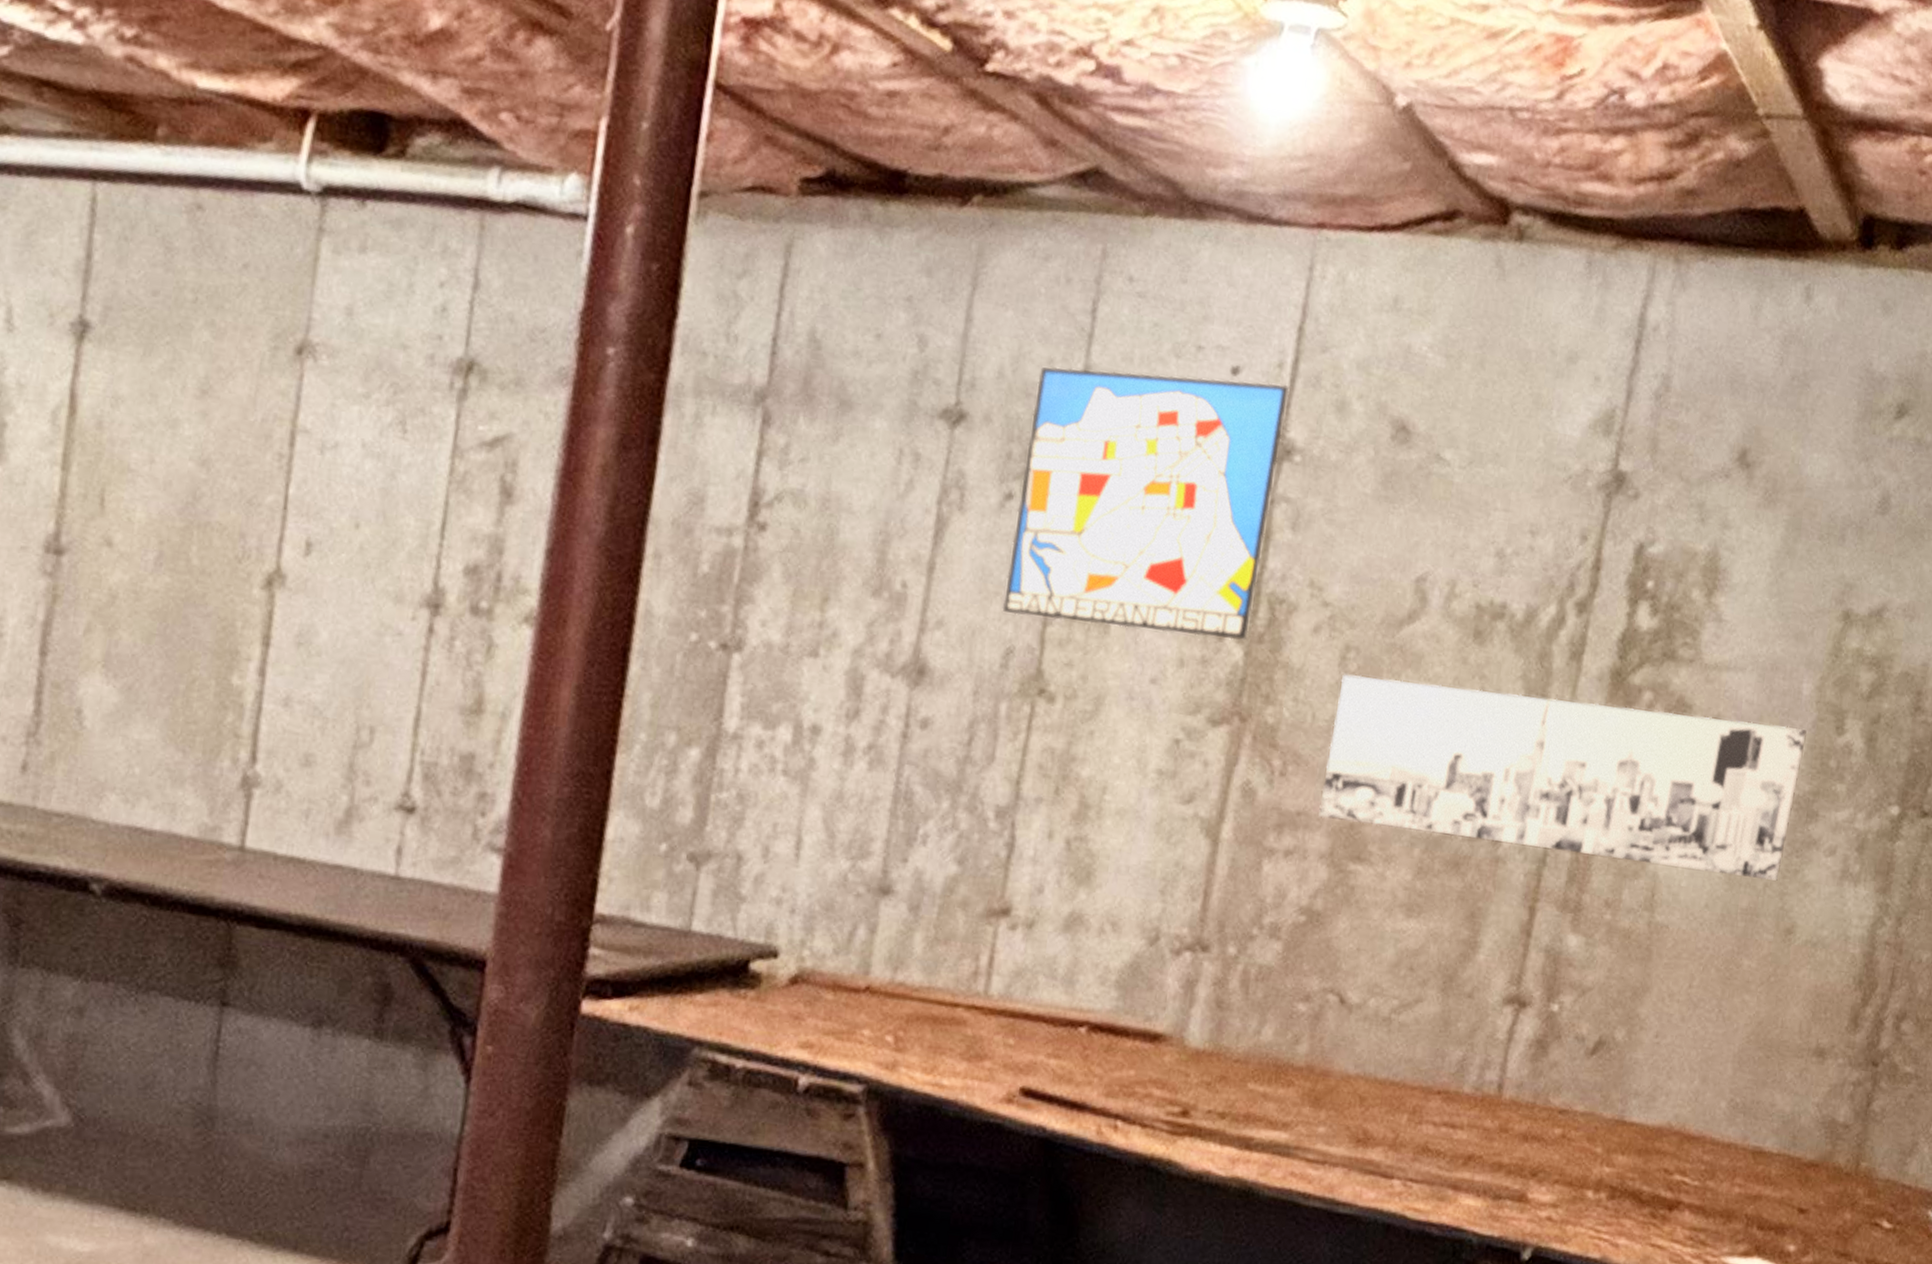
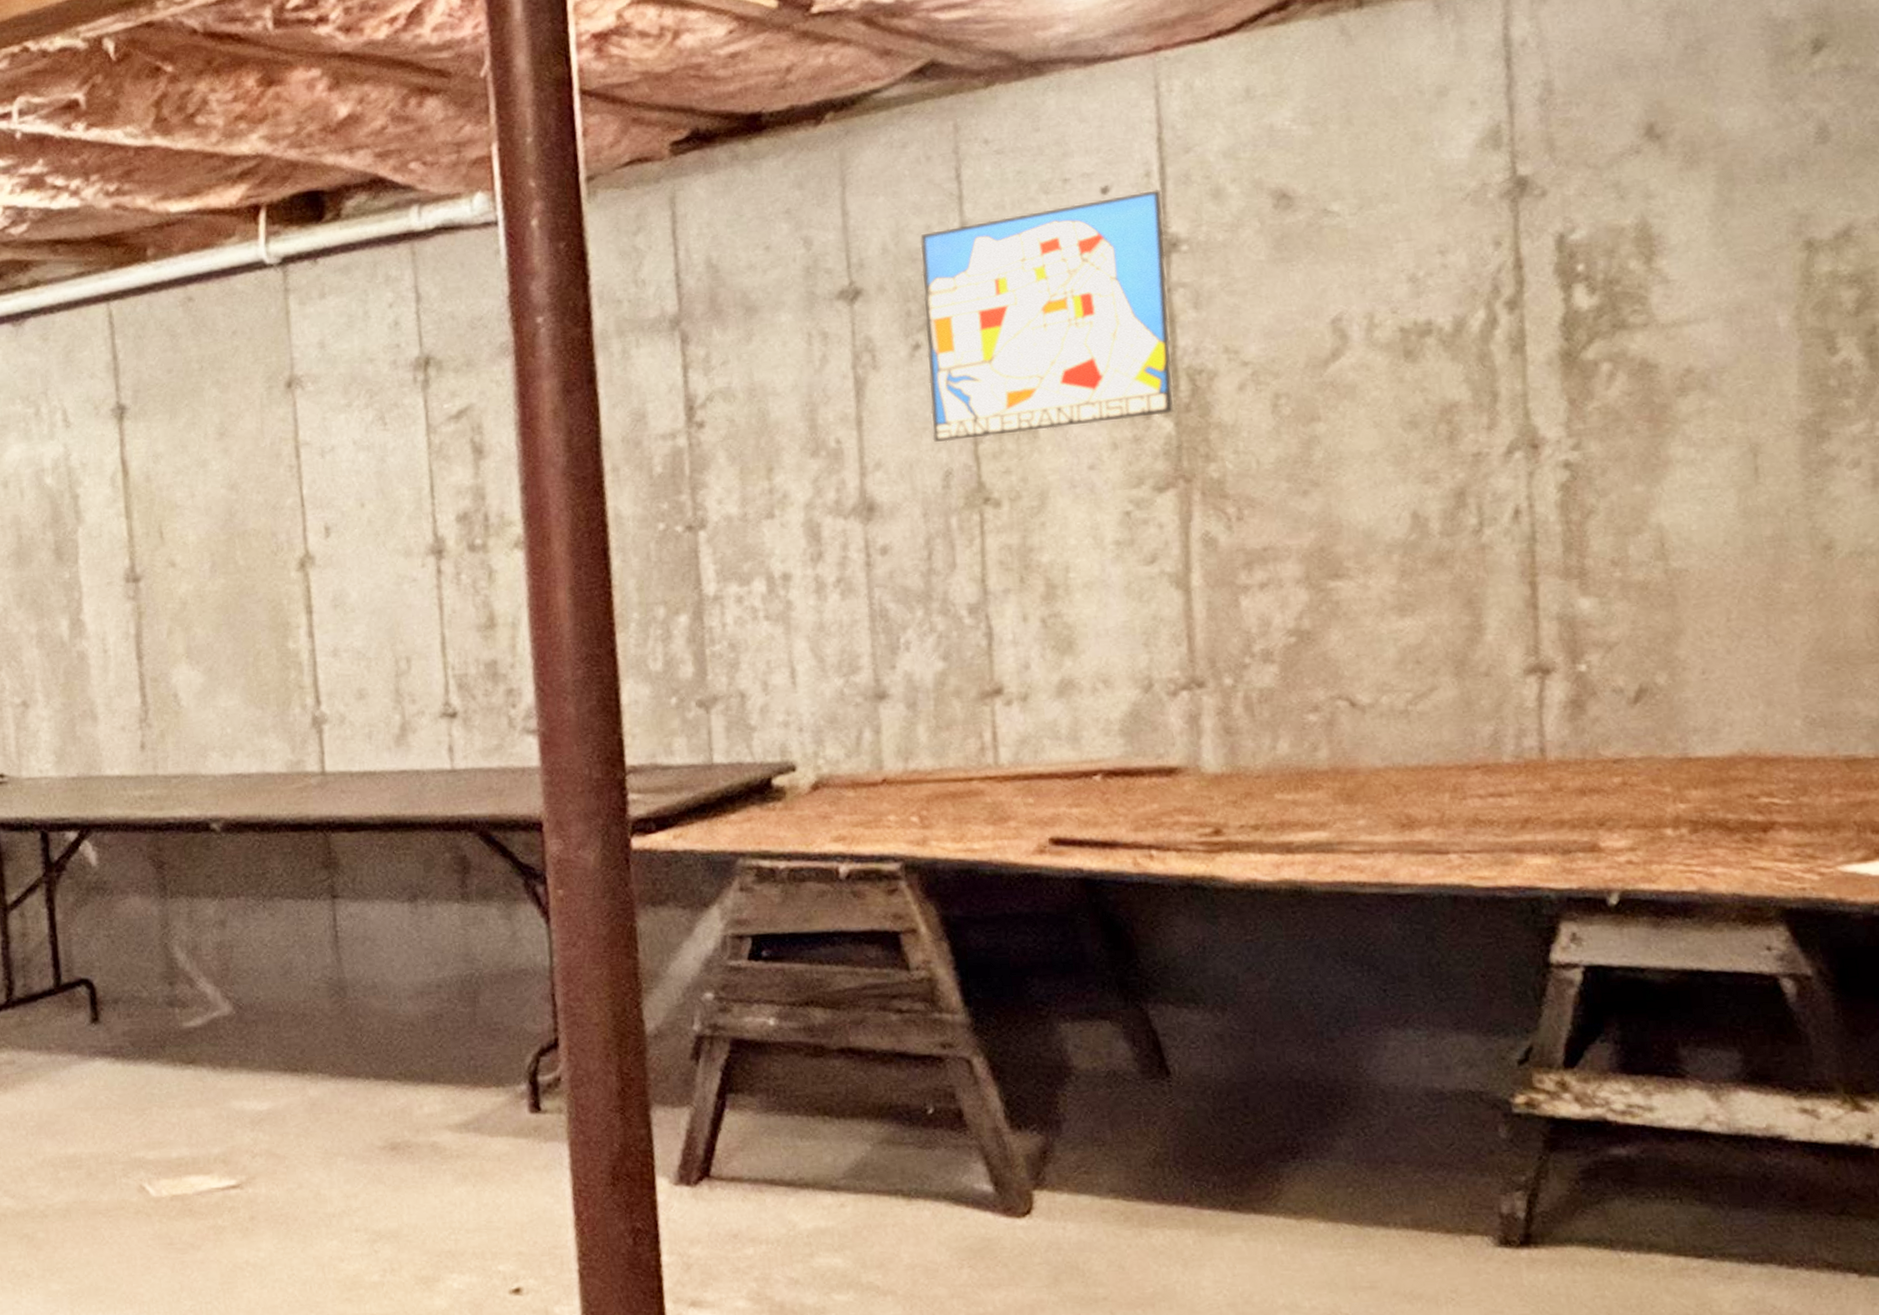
wall art: present [1318,674,1807,881] -> none [1278,359,1801,549]

